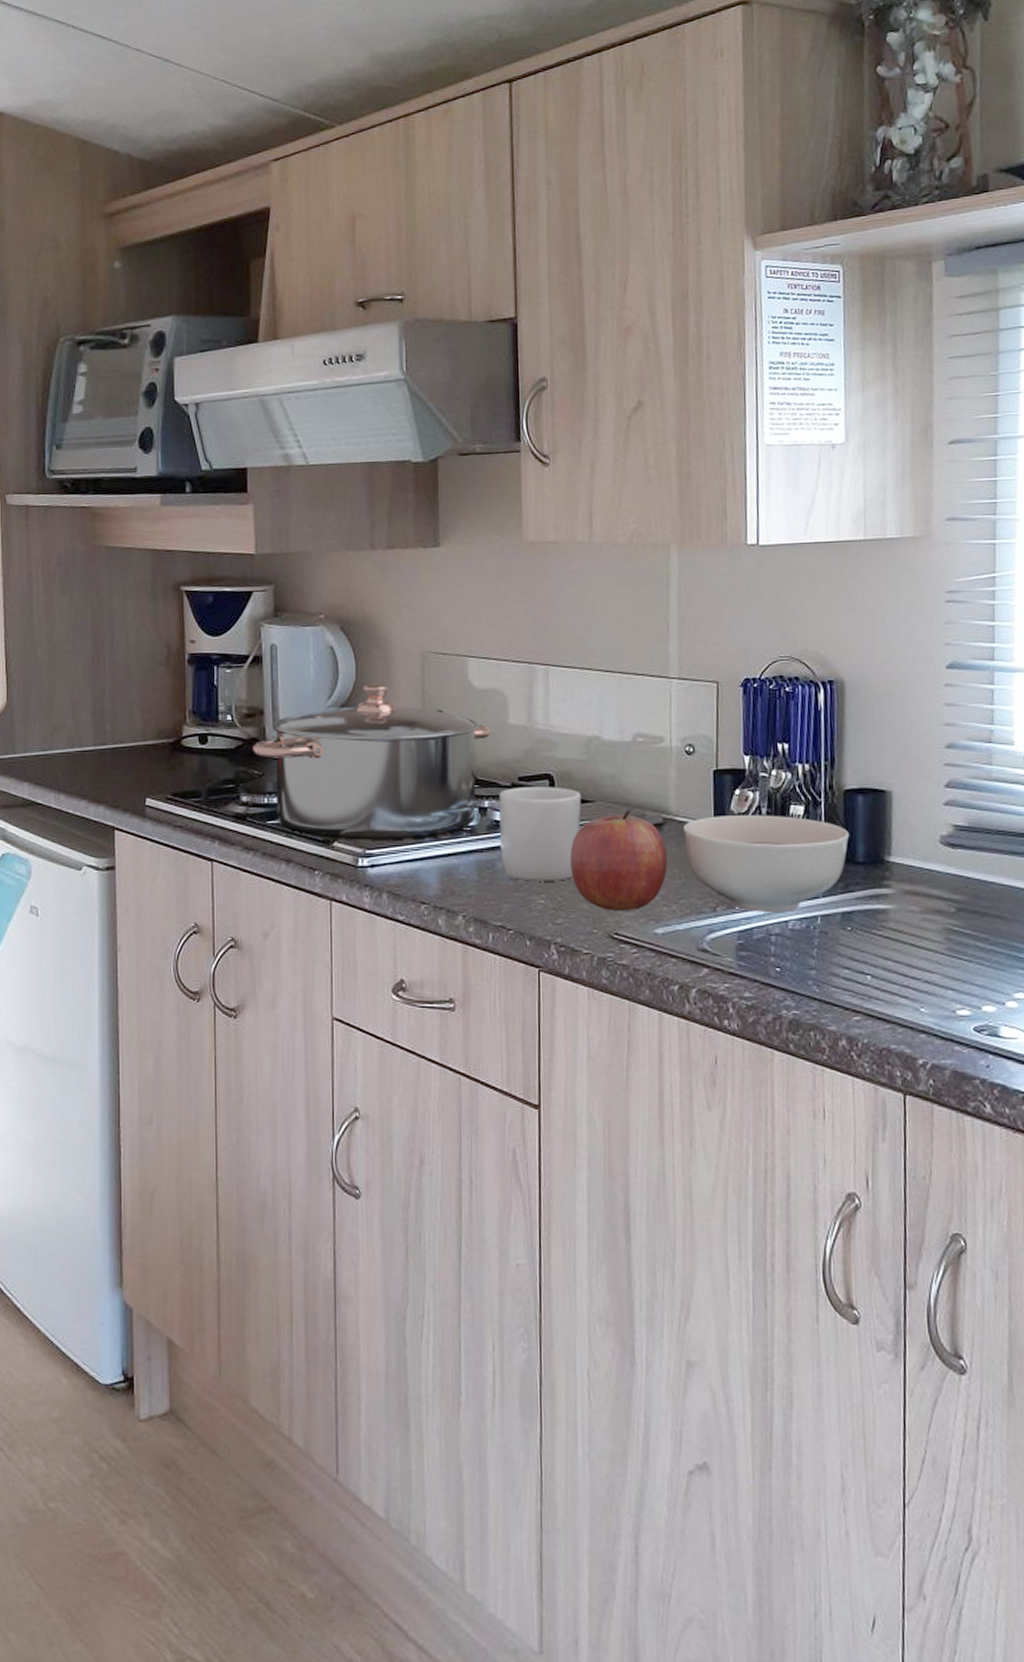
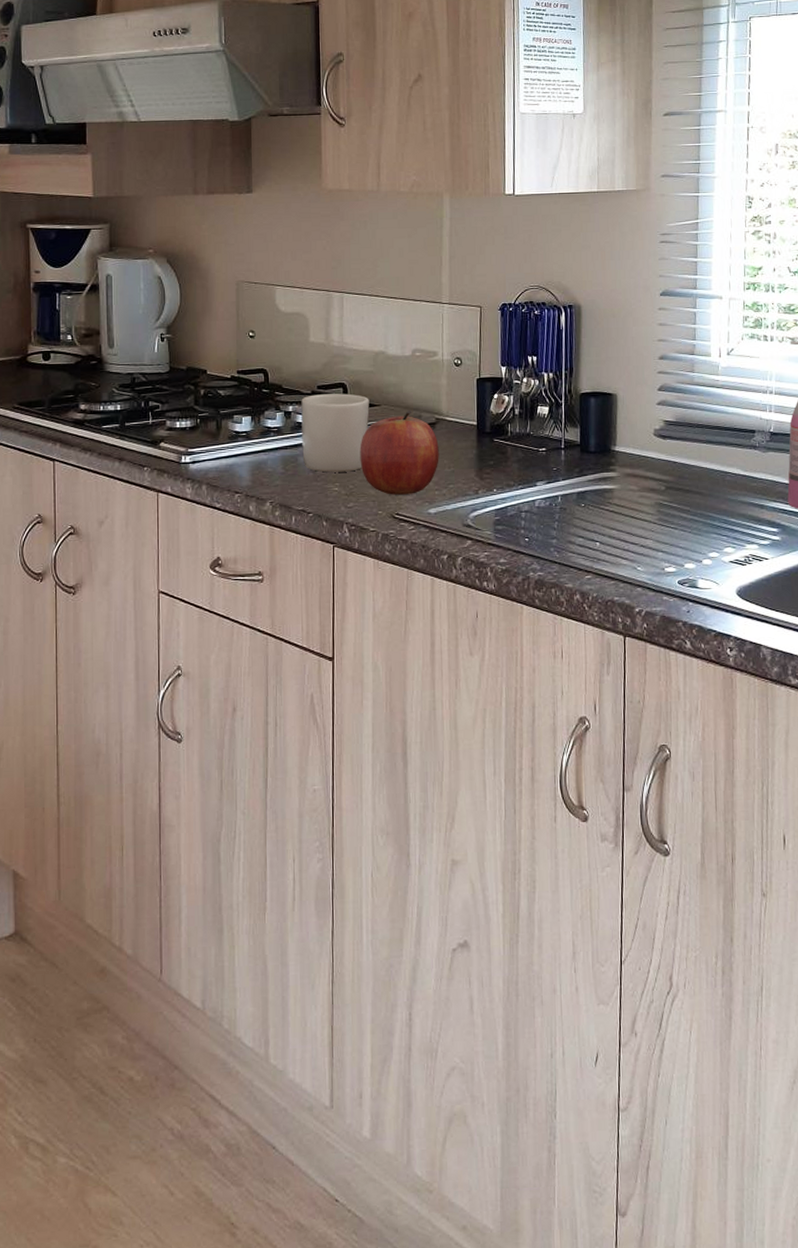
cooking pot: present [253,684,491,840] -> none [90,308,295,441]
bowl: present [682,815,850,912] -> none [452,414,584,493]

